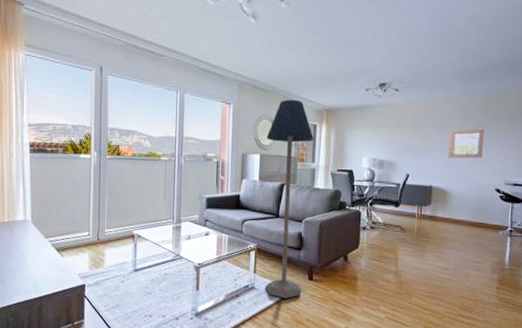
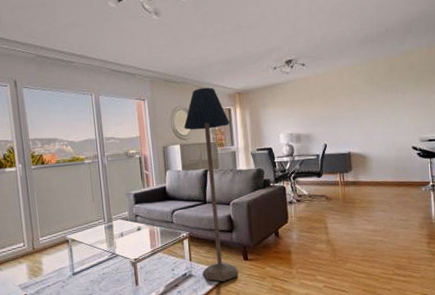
wall art: present [448,128,485,159] -> none [360,90,395,123]

